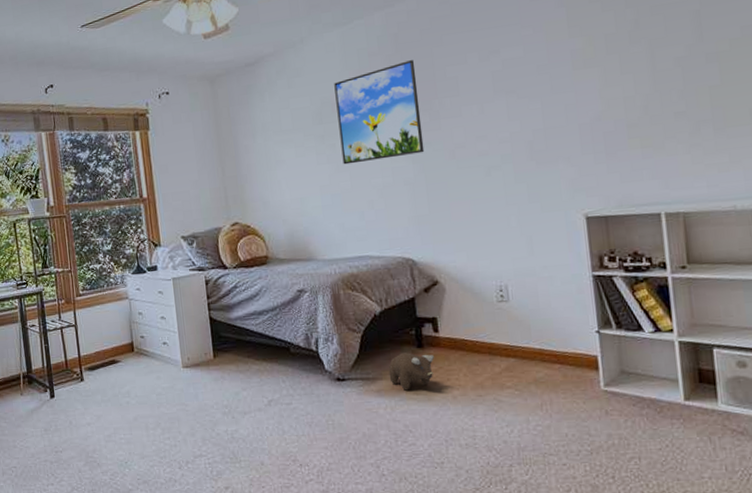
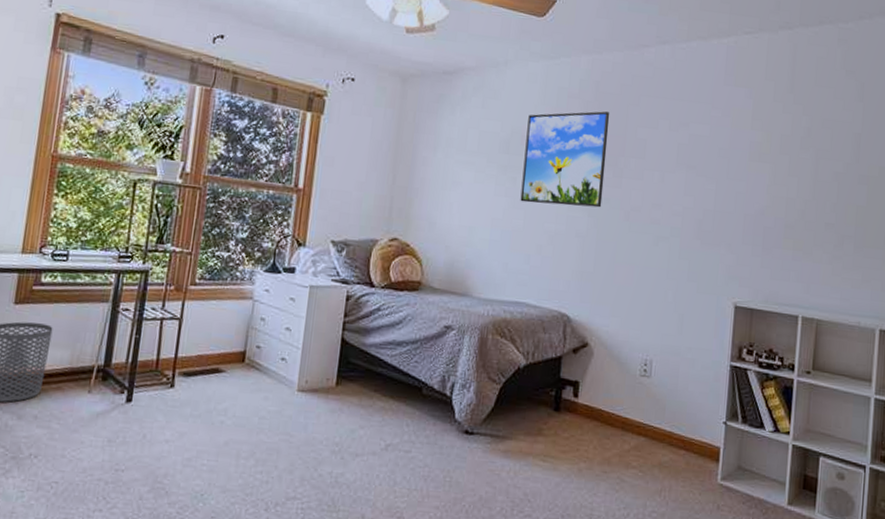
plush toy: present [388,352,434,391] -> none [519,413,568,455]

